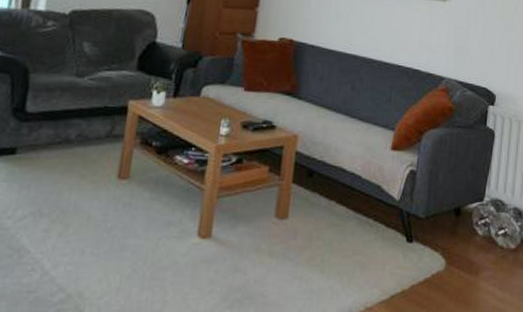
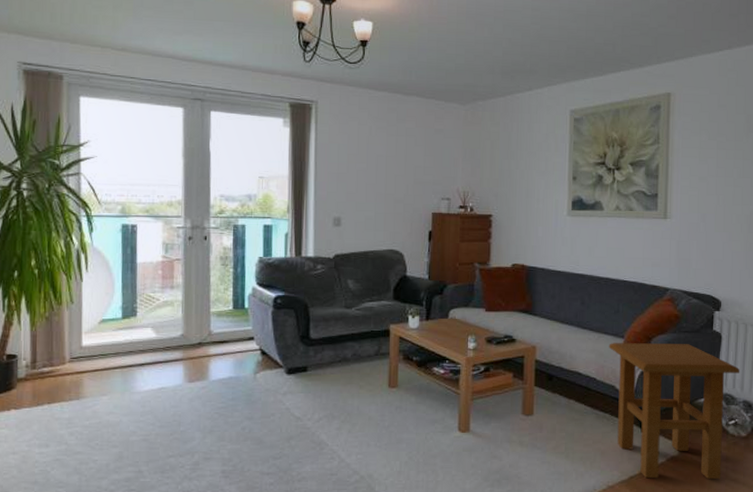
side table: none [377,135,512,299] -> present [609,343,740,479]

